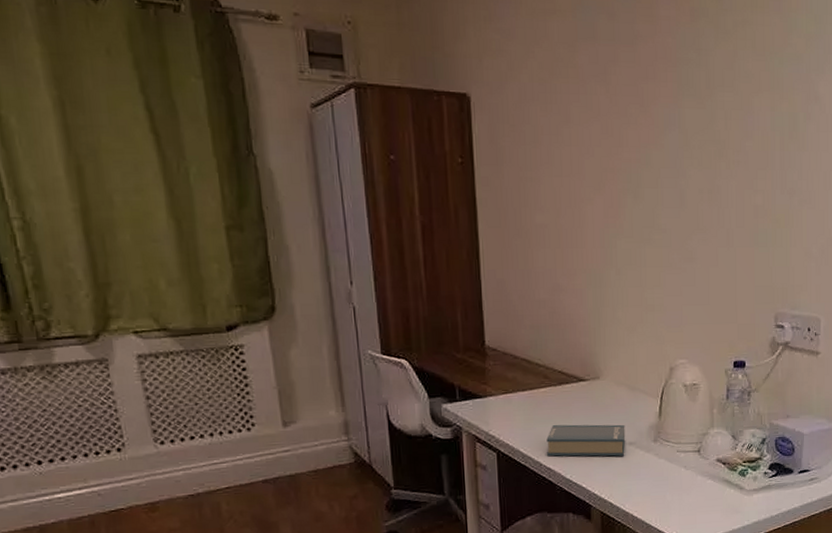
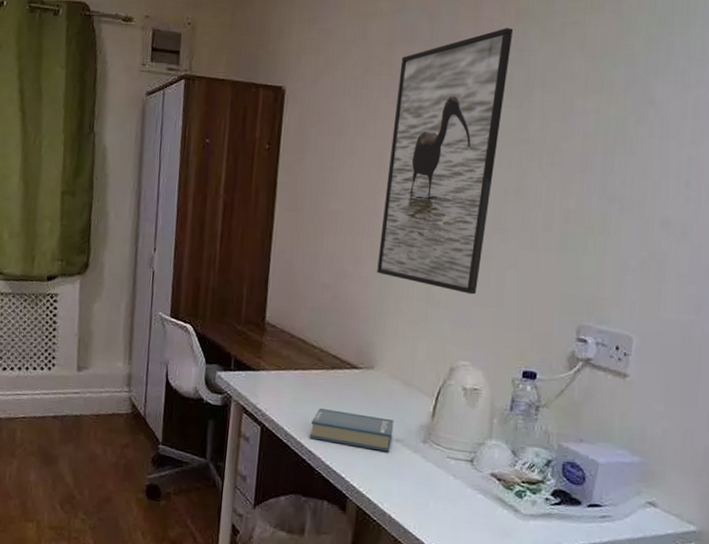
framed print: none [586,27,690,295] -> present [377,28,514,295]

